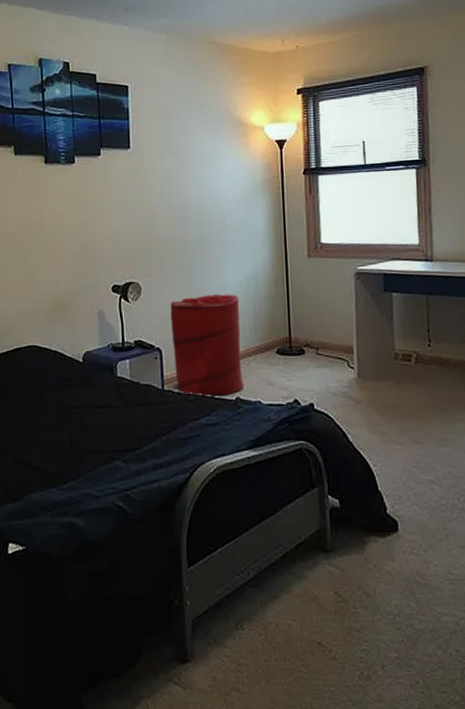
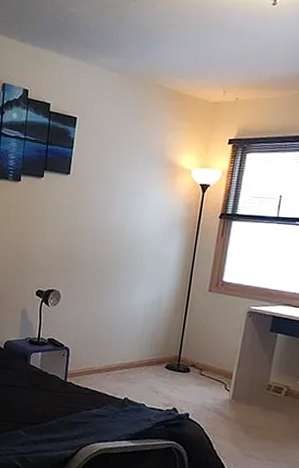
laundry hamper: present [170,294,244,397] -> none [77,310,142,395]

